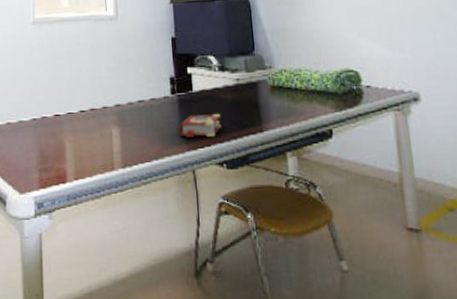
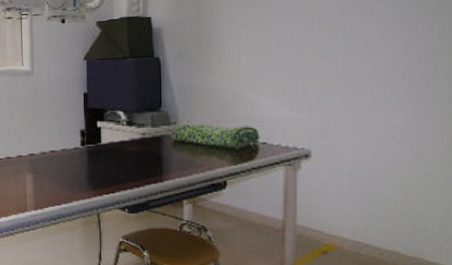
book: present [178,114,222,137] -> none [86,164,126,185]

